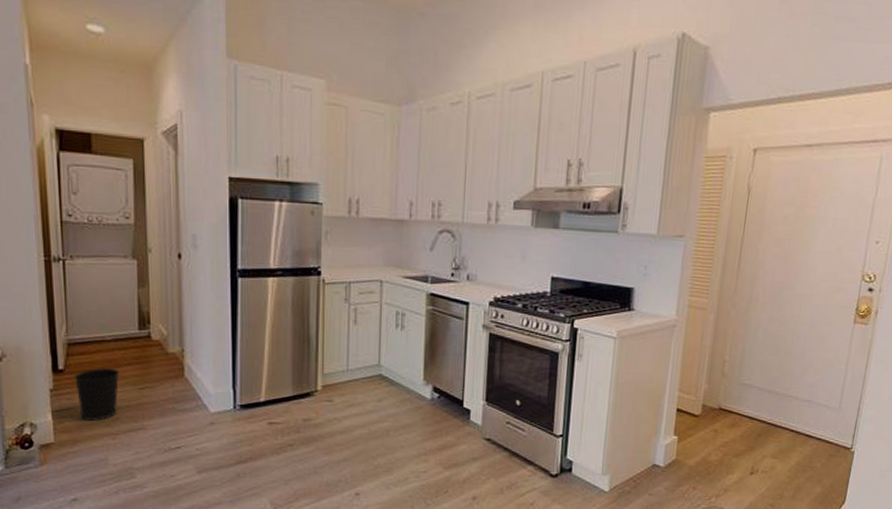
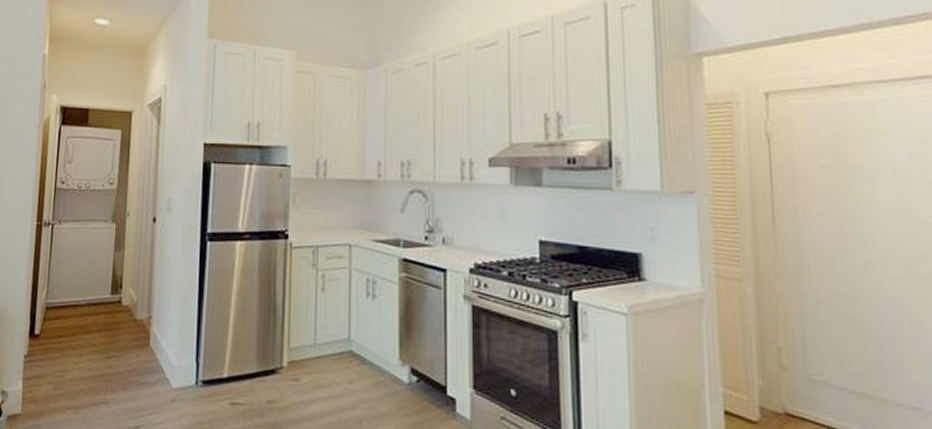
wastebasket: present [75,368,120,421] -> none [48,334,90,392]

